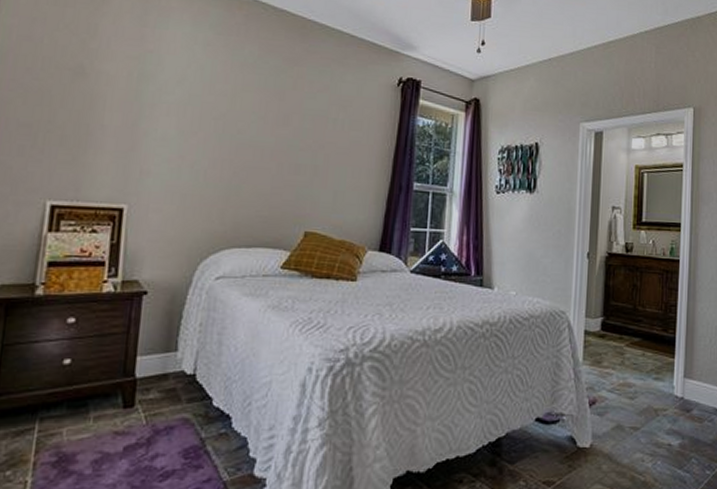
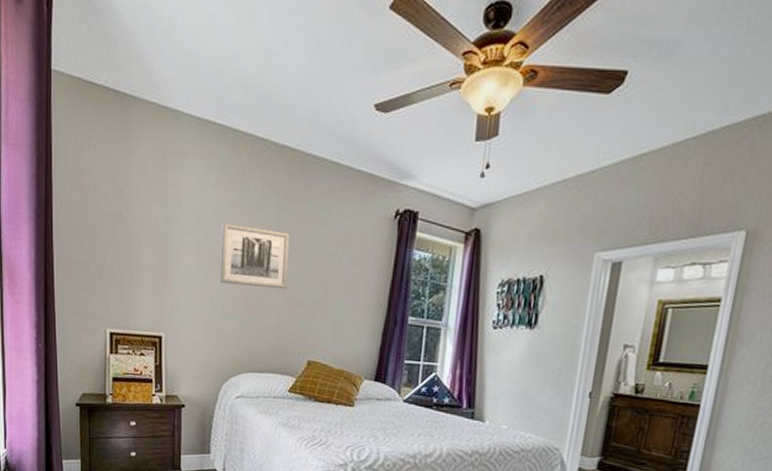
wall art: none [203,83,288,155] -> present [220,223,290,290]

